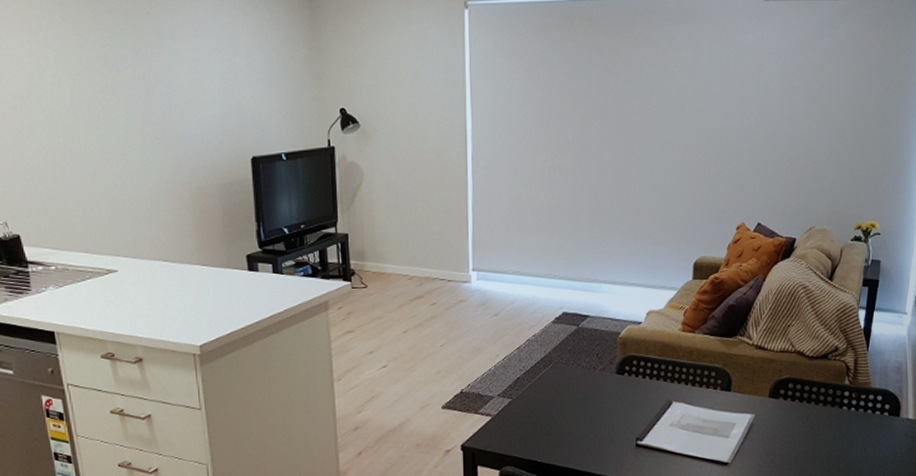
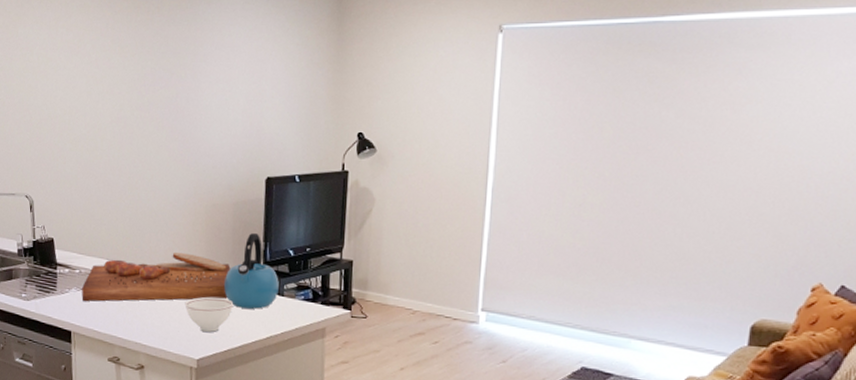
cutting board: none [61,239,225,298] -> present [81,253,231,301]
bowl: none [179,281,232,318] -> present [185,296,234,333]
kettle: none [218,214,277,290] -> present [223,233,279,309]

